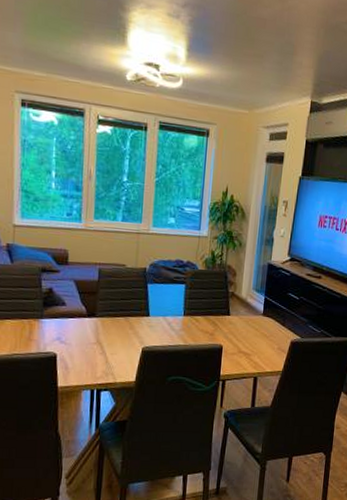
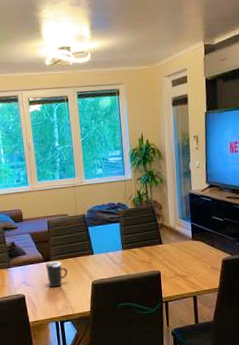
mug: none [88,318,115,349] -> present [46,261,68,287]

